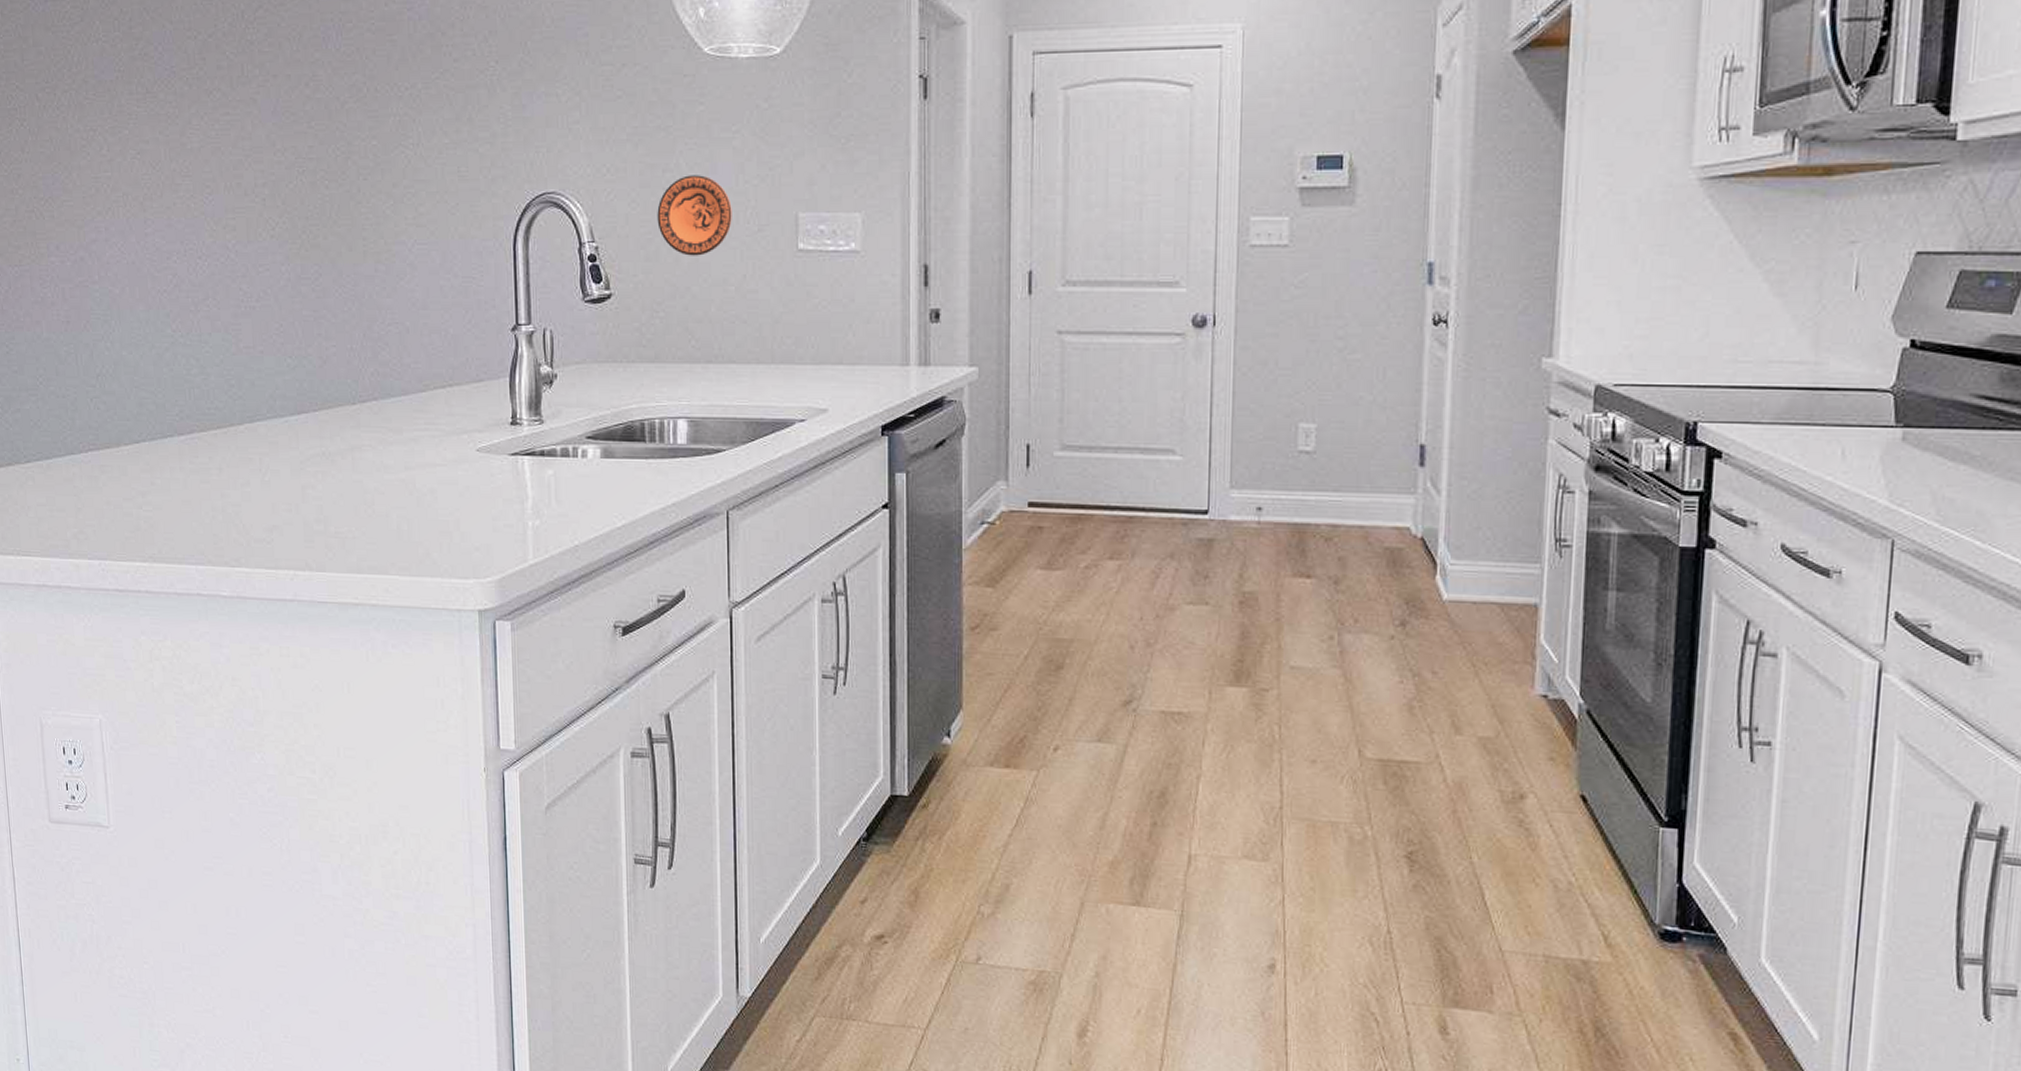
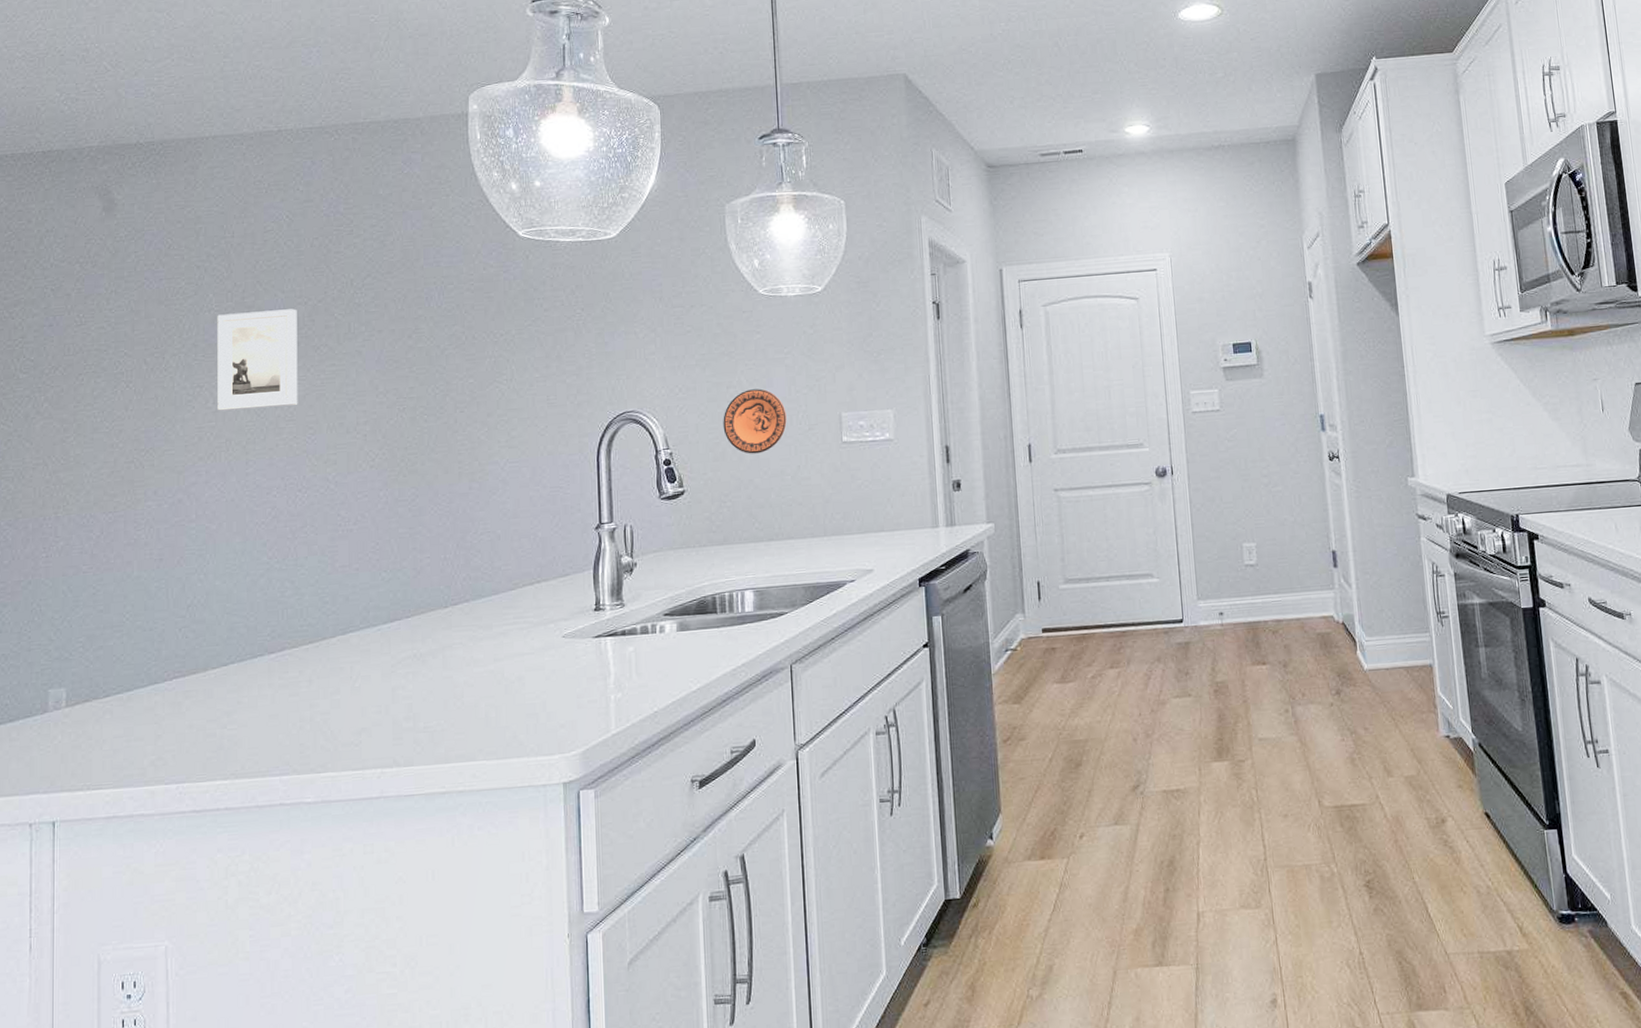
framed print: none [105,43,193,160] -> present [217,309,298,411]

